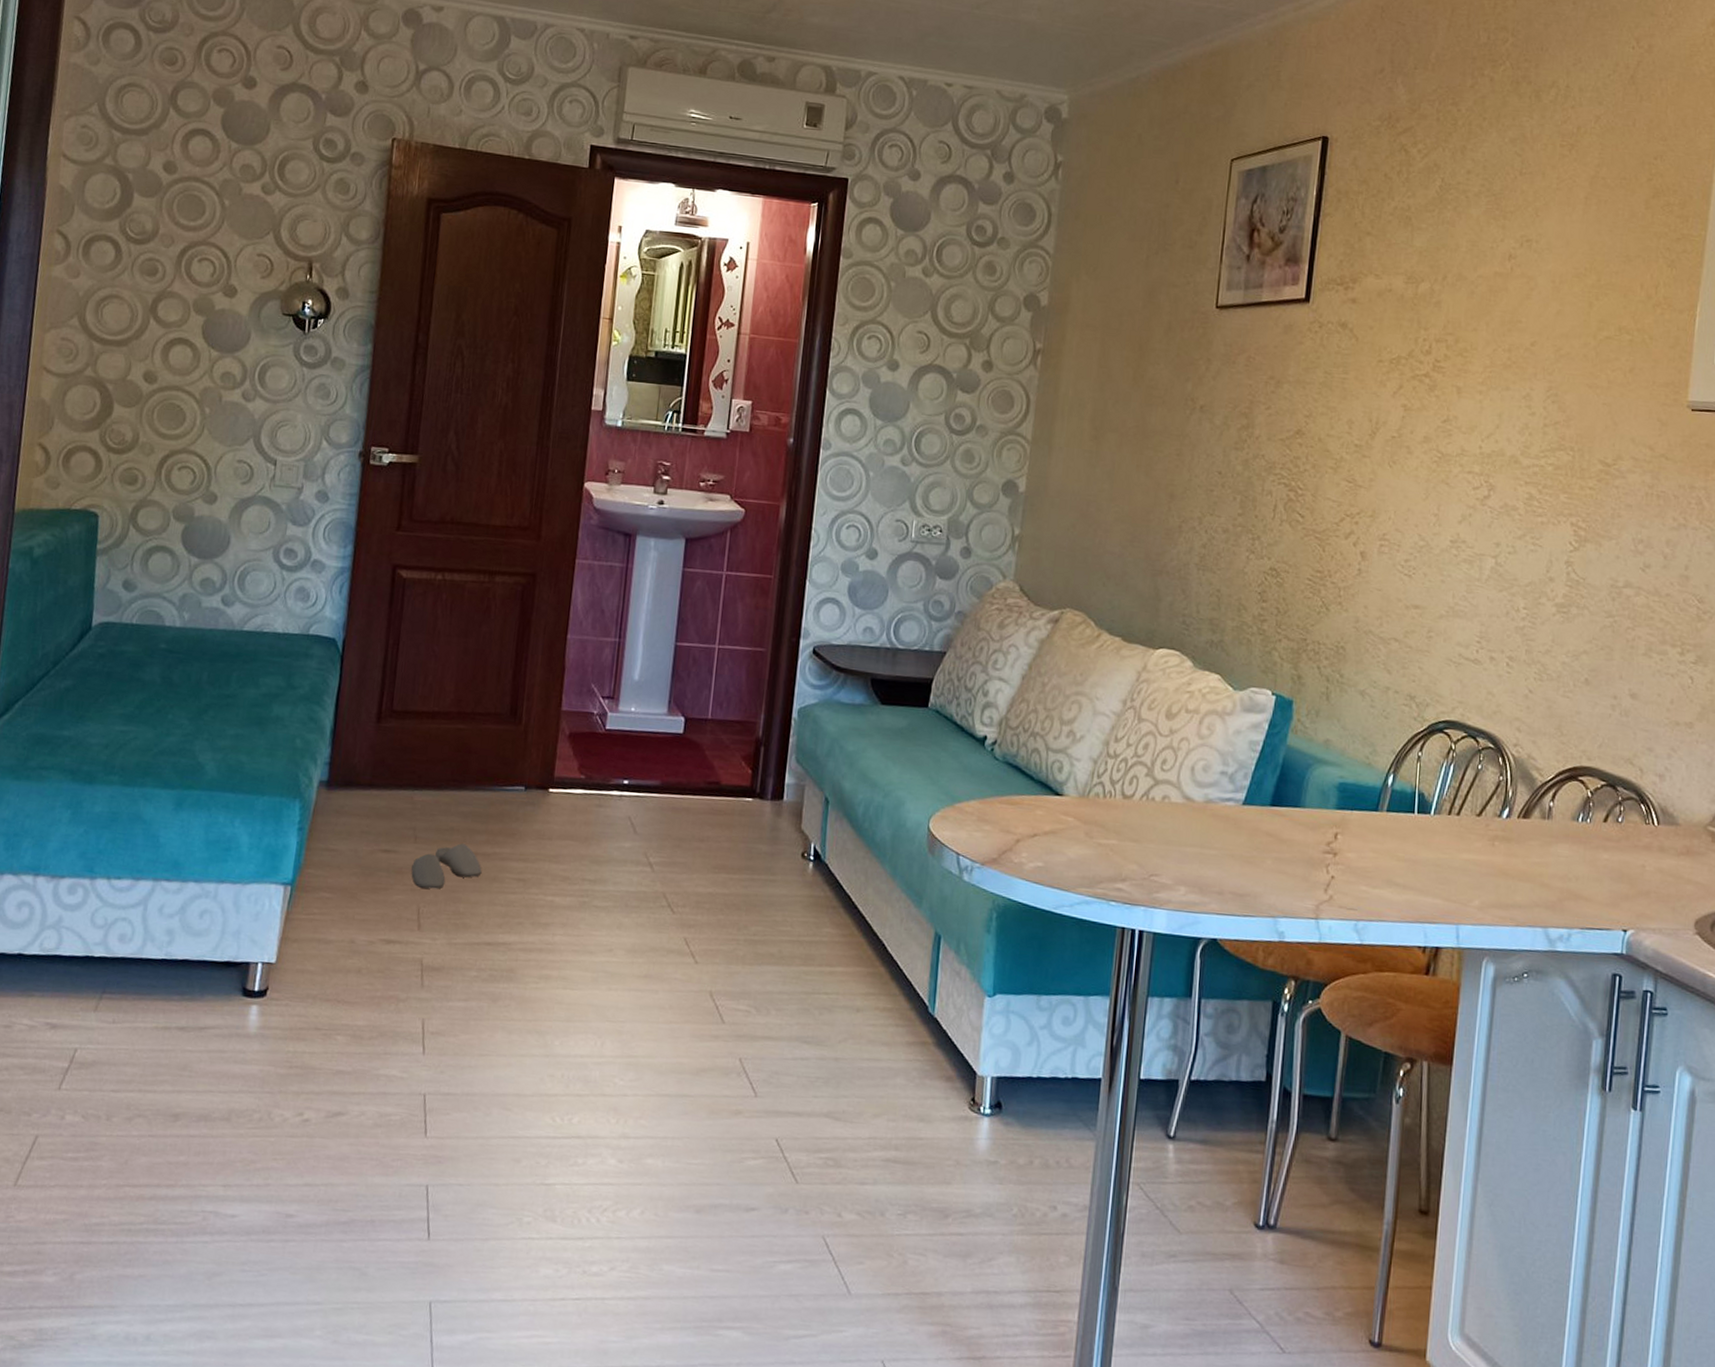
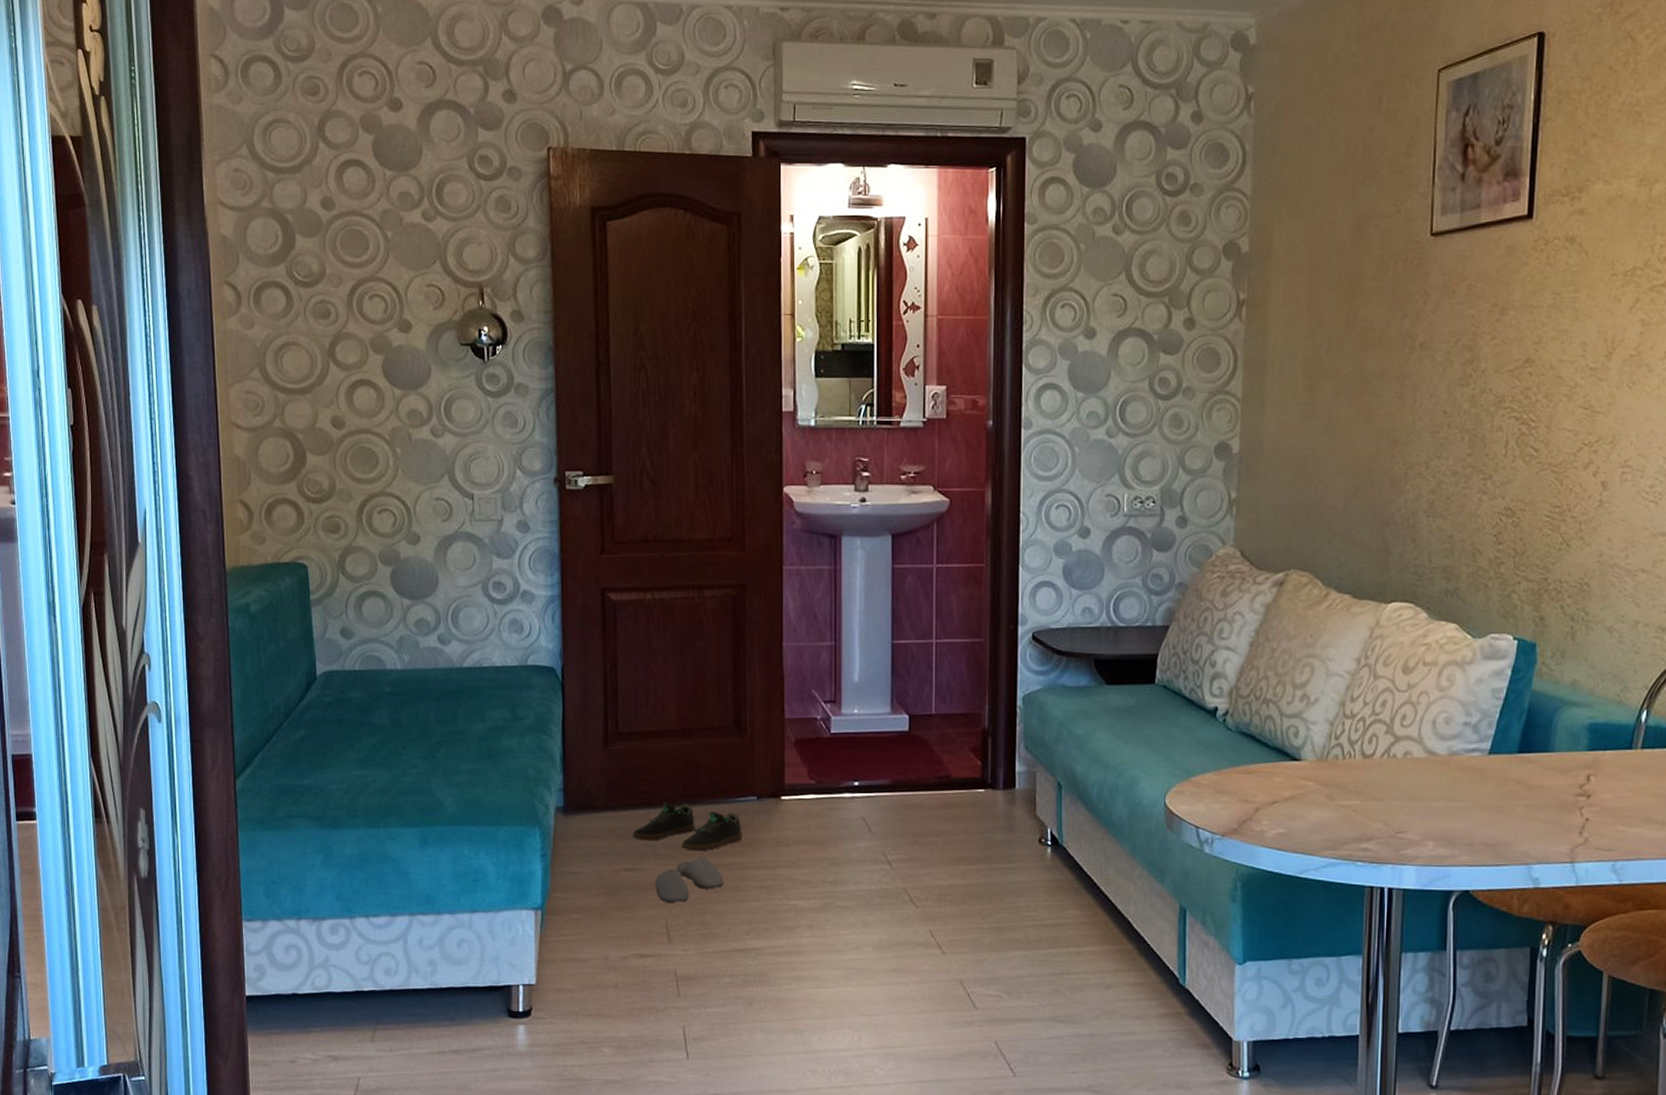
shoe: none [394,785,506,838] -> present [633,803,742,852]

